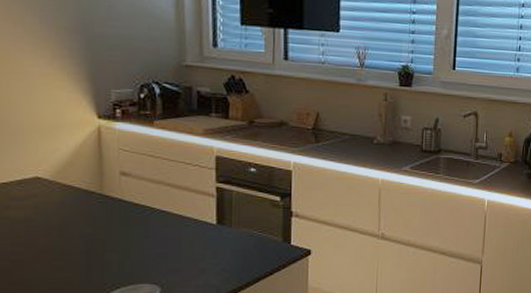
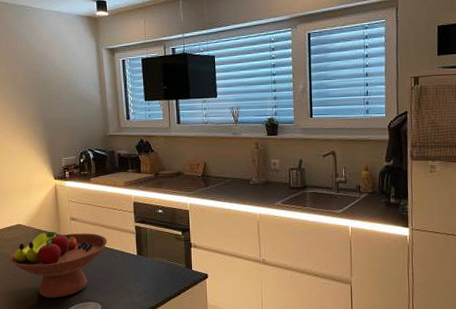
fruit bowl: none [19,188,174,279] -> present [9,231,107,298]

